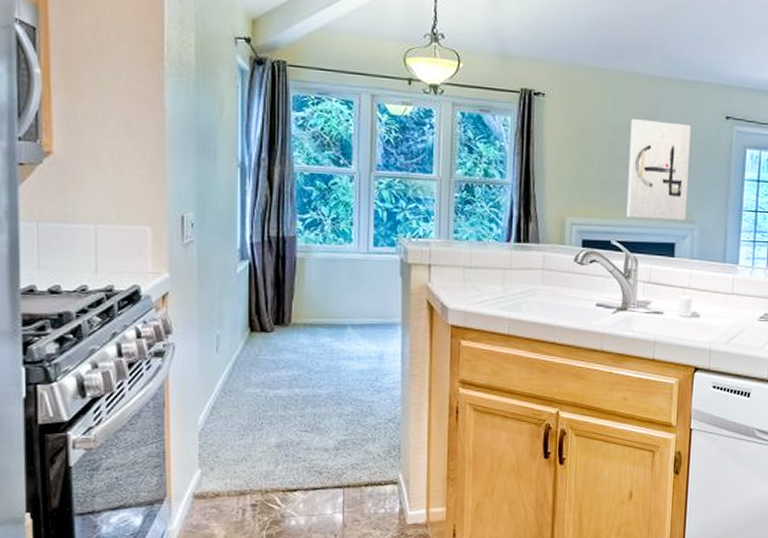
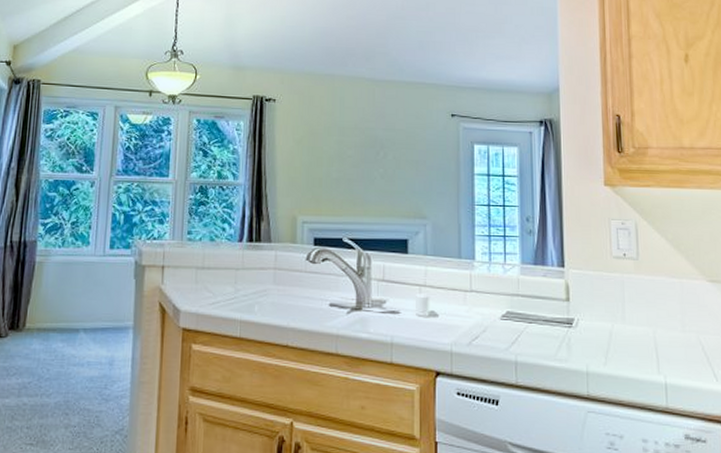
wall art: present [626,119,691,221] -> none [357,120,417,217]

